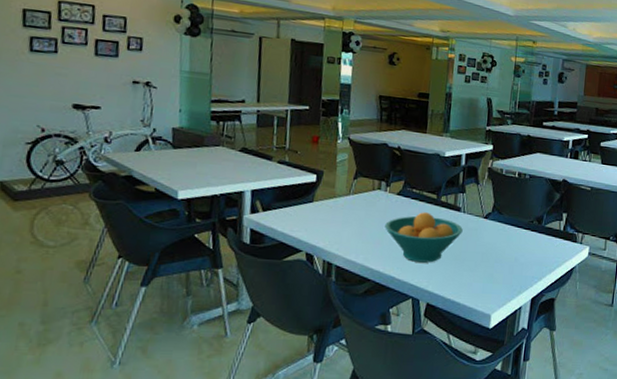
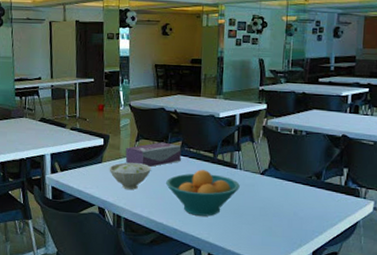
bowl: none [321,202,369,233] -> present [109,162,151,190]
tissue box: none [340,180,404,208] -> present [125,142,182,167]

